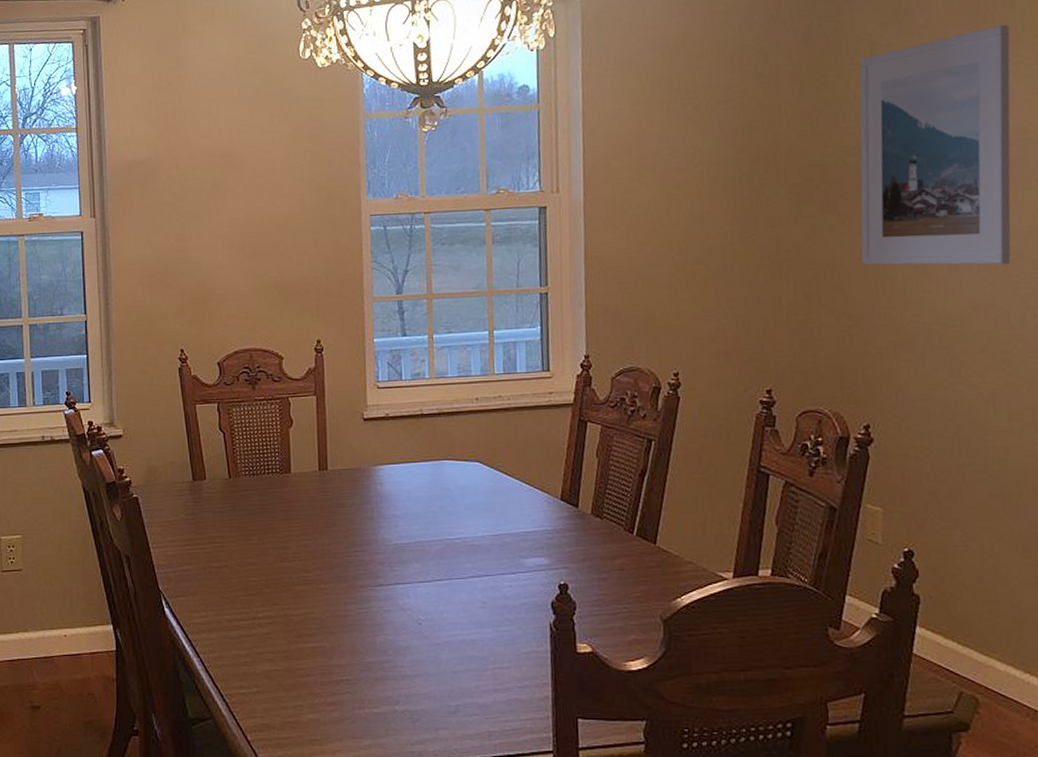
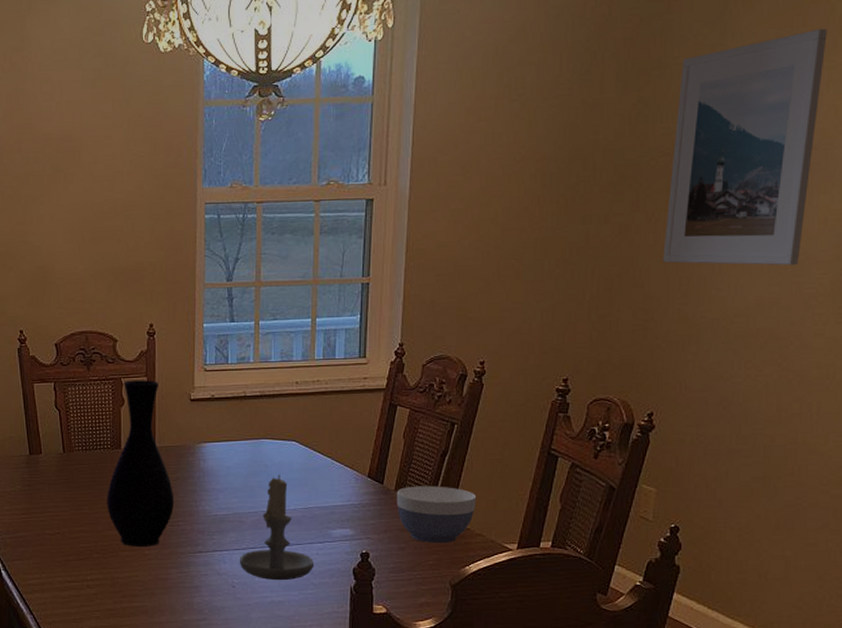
vase: none [277,398,351,581] -> present [107,379,175,548]
candle: none [424,498,507,617] -> present [239,474,313,581]
bowl: none [593,508,683,573] -> present [396,486,477,544]

